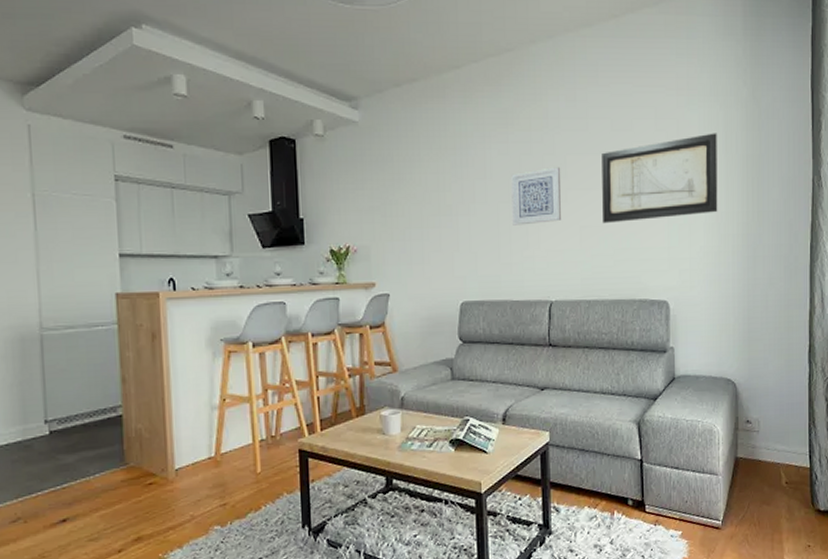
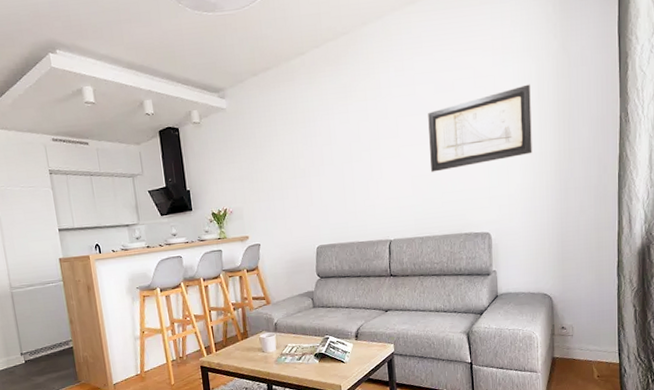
wall art: present [511,167,561,226] -> none [352,128,395,181]

